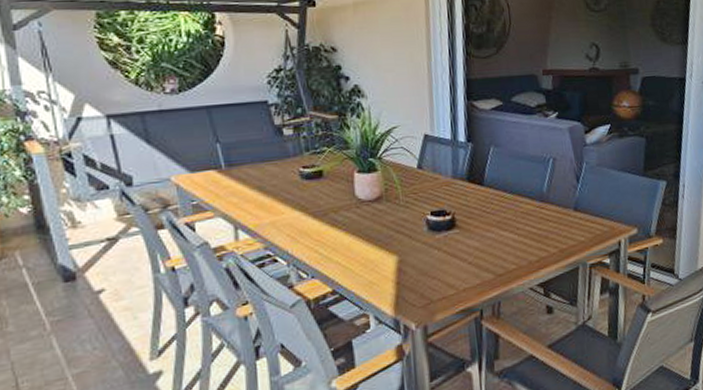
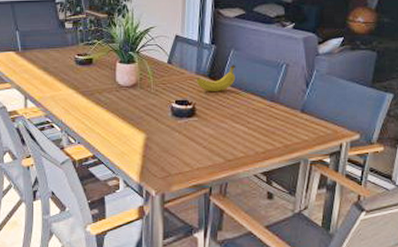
fruit: none [453,164,499,197] -> present [196,65,236,91]

